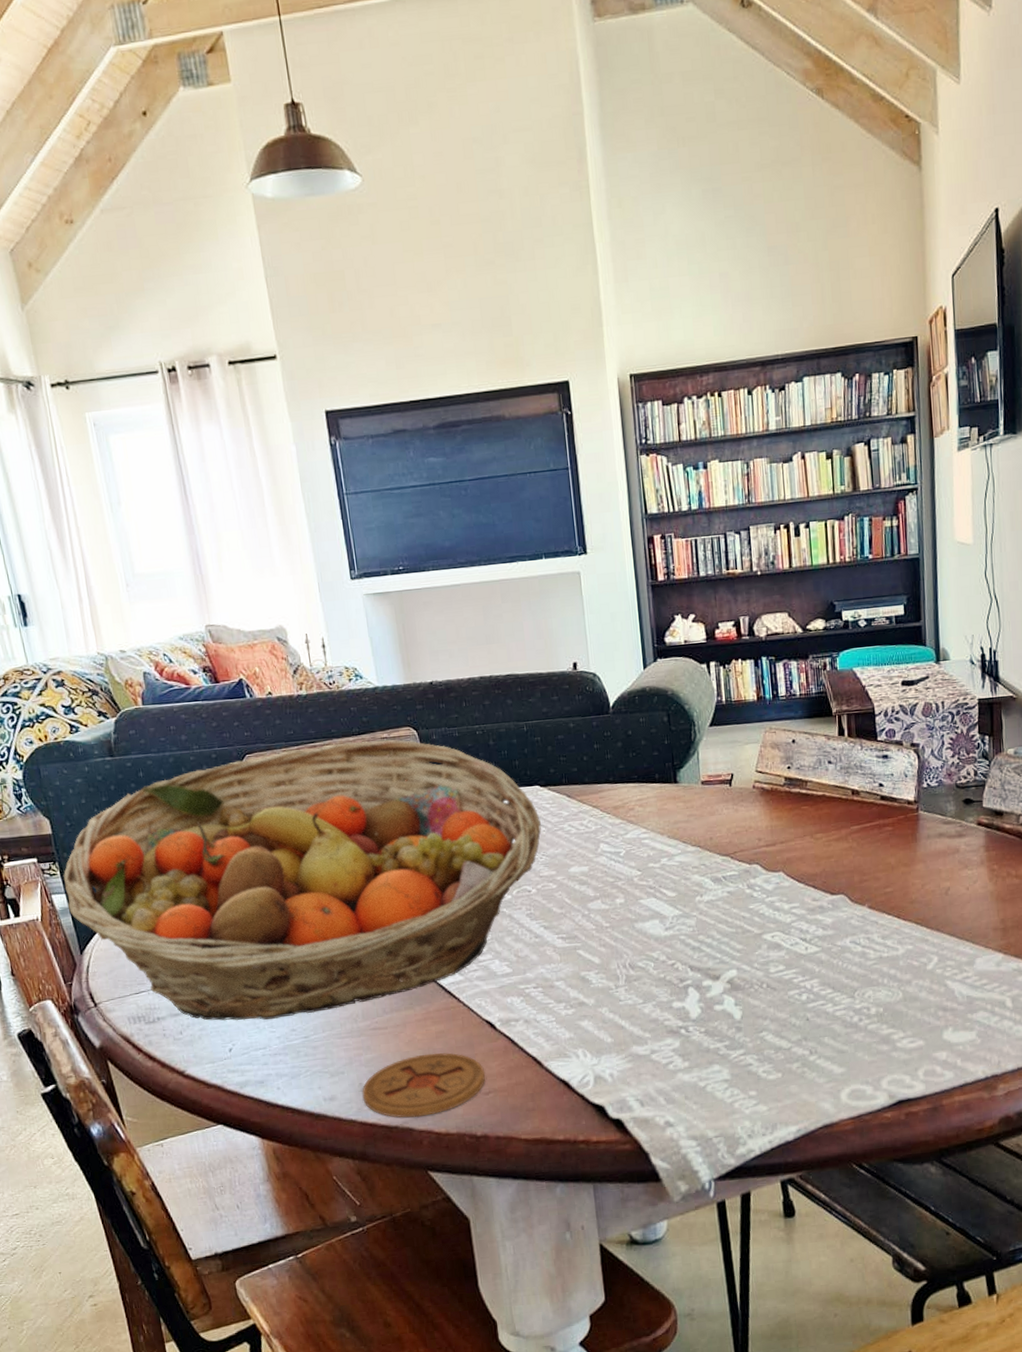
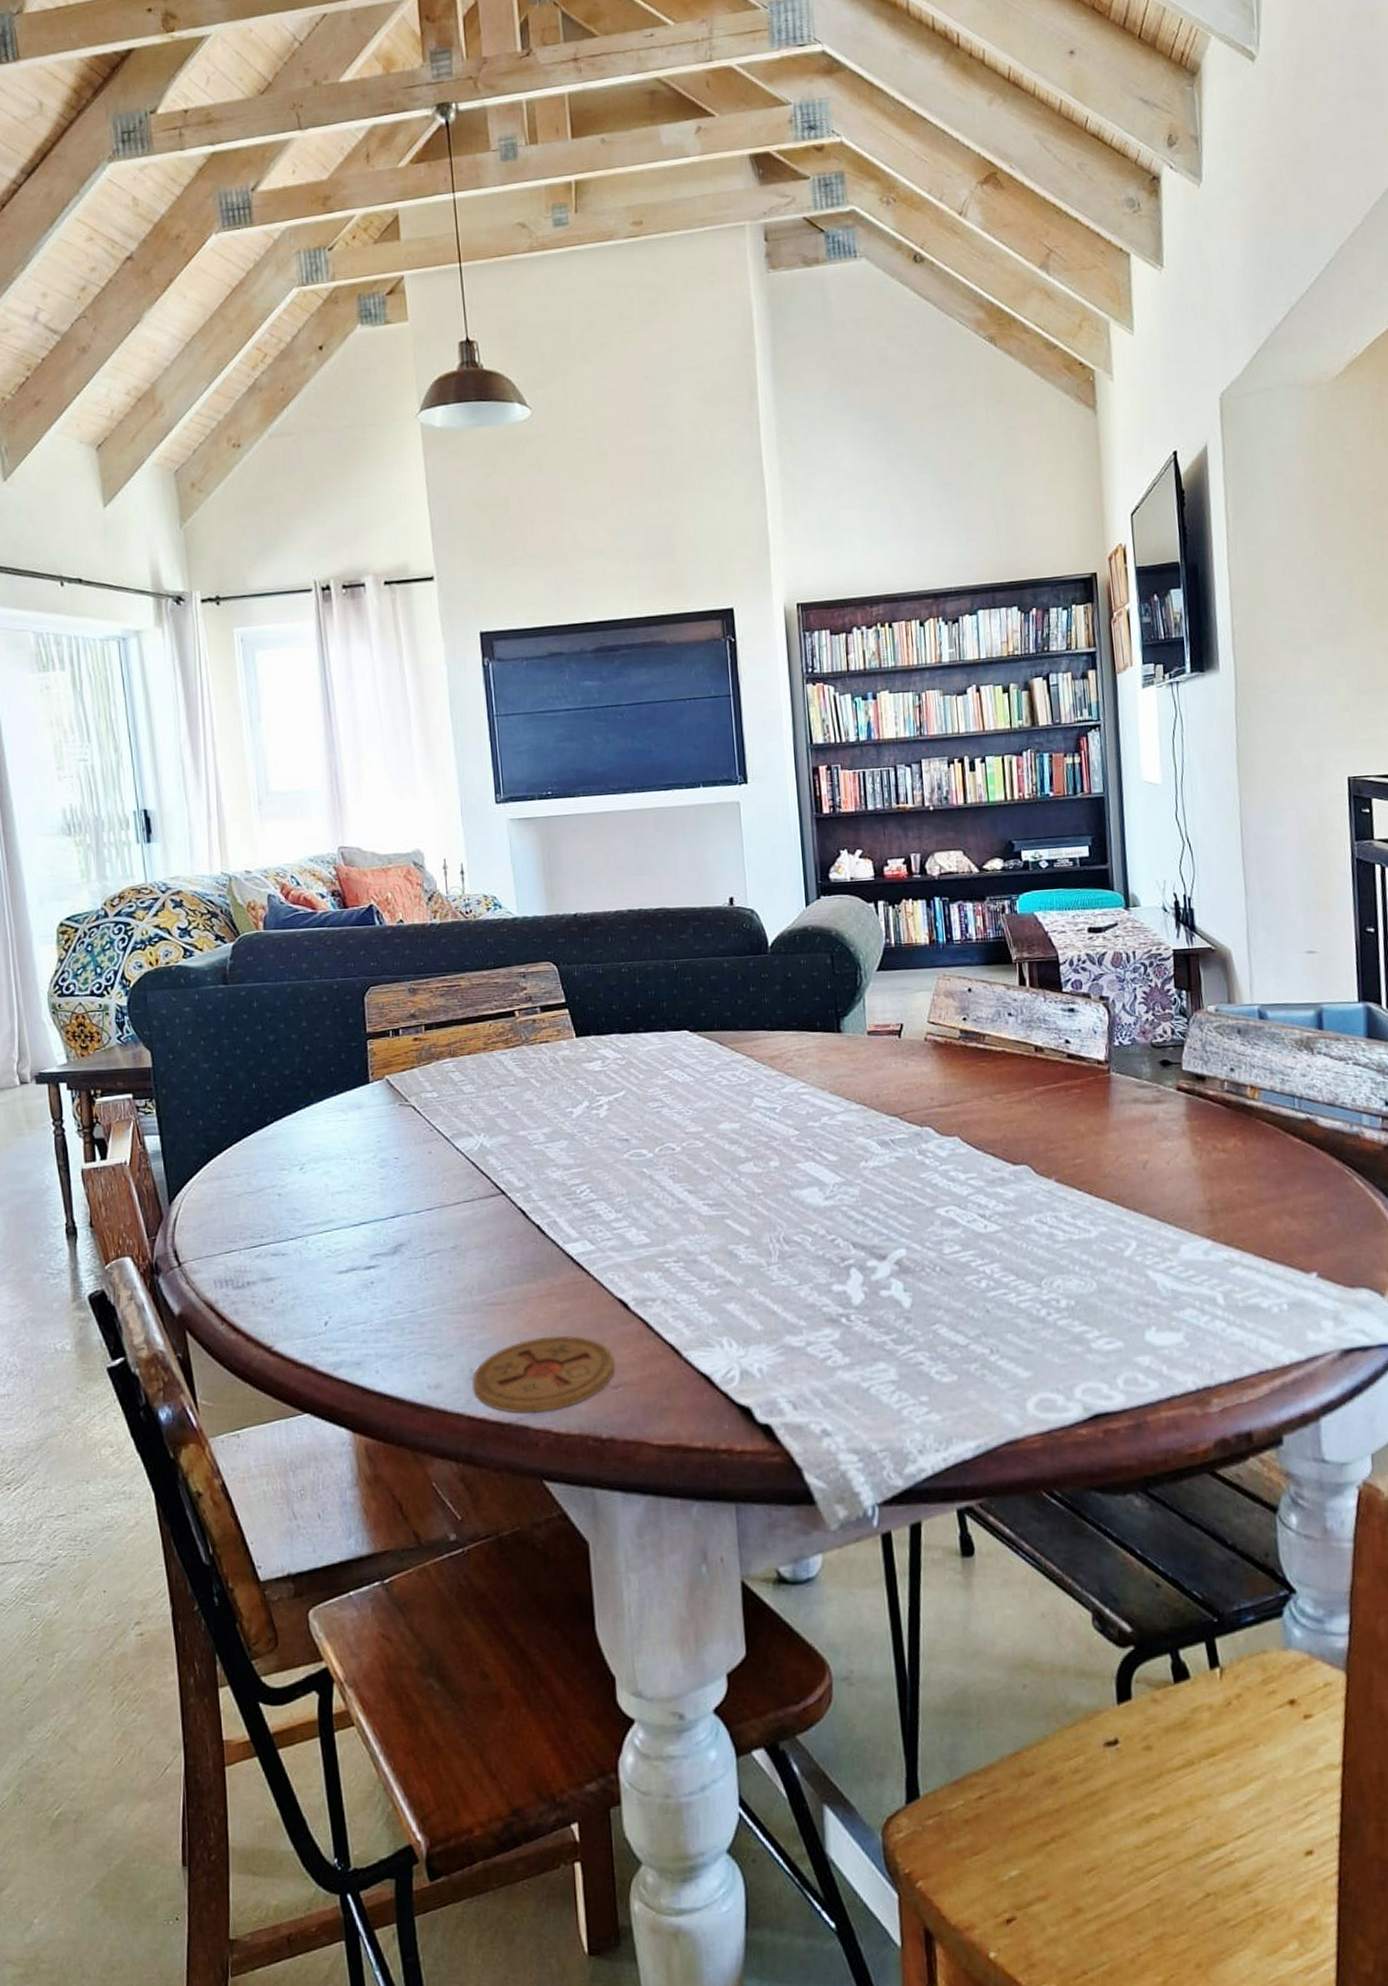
fruit basket: present [63,739,542,1021] -> none [159,974,690,1289]

